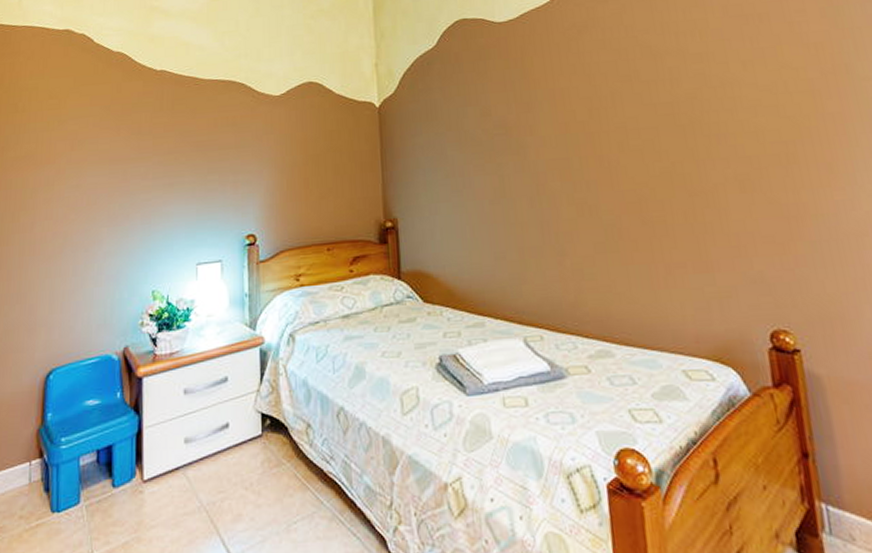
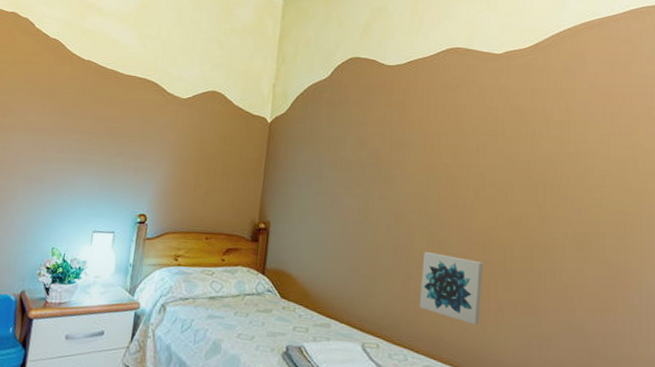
wall art: none [575,221,650,296] -> present [419,252,483,326]

